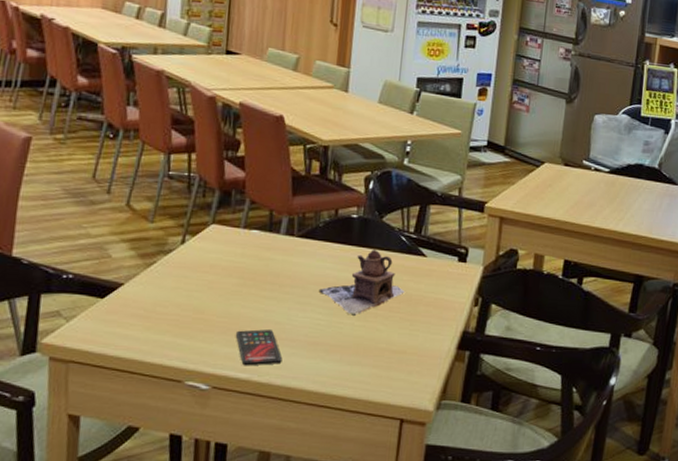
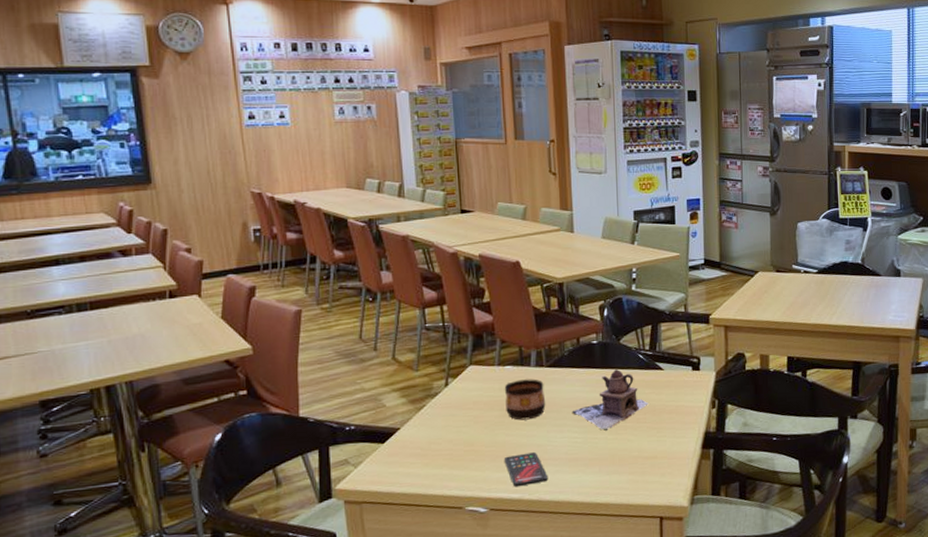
cup: none [245,247,292,293] -> present [504,379,546,421]

